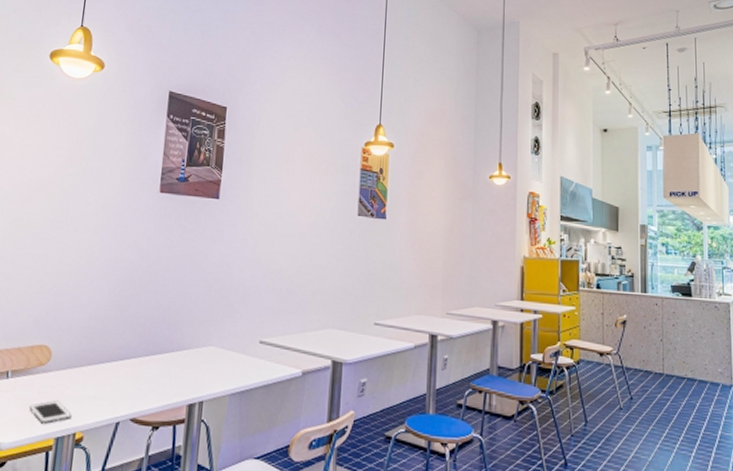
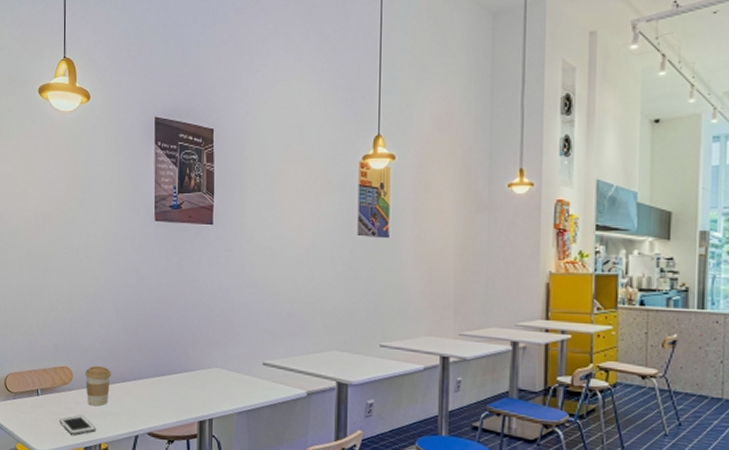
coffee cup: none [65,344,96,390] -> present [84,366,111,407]

